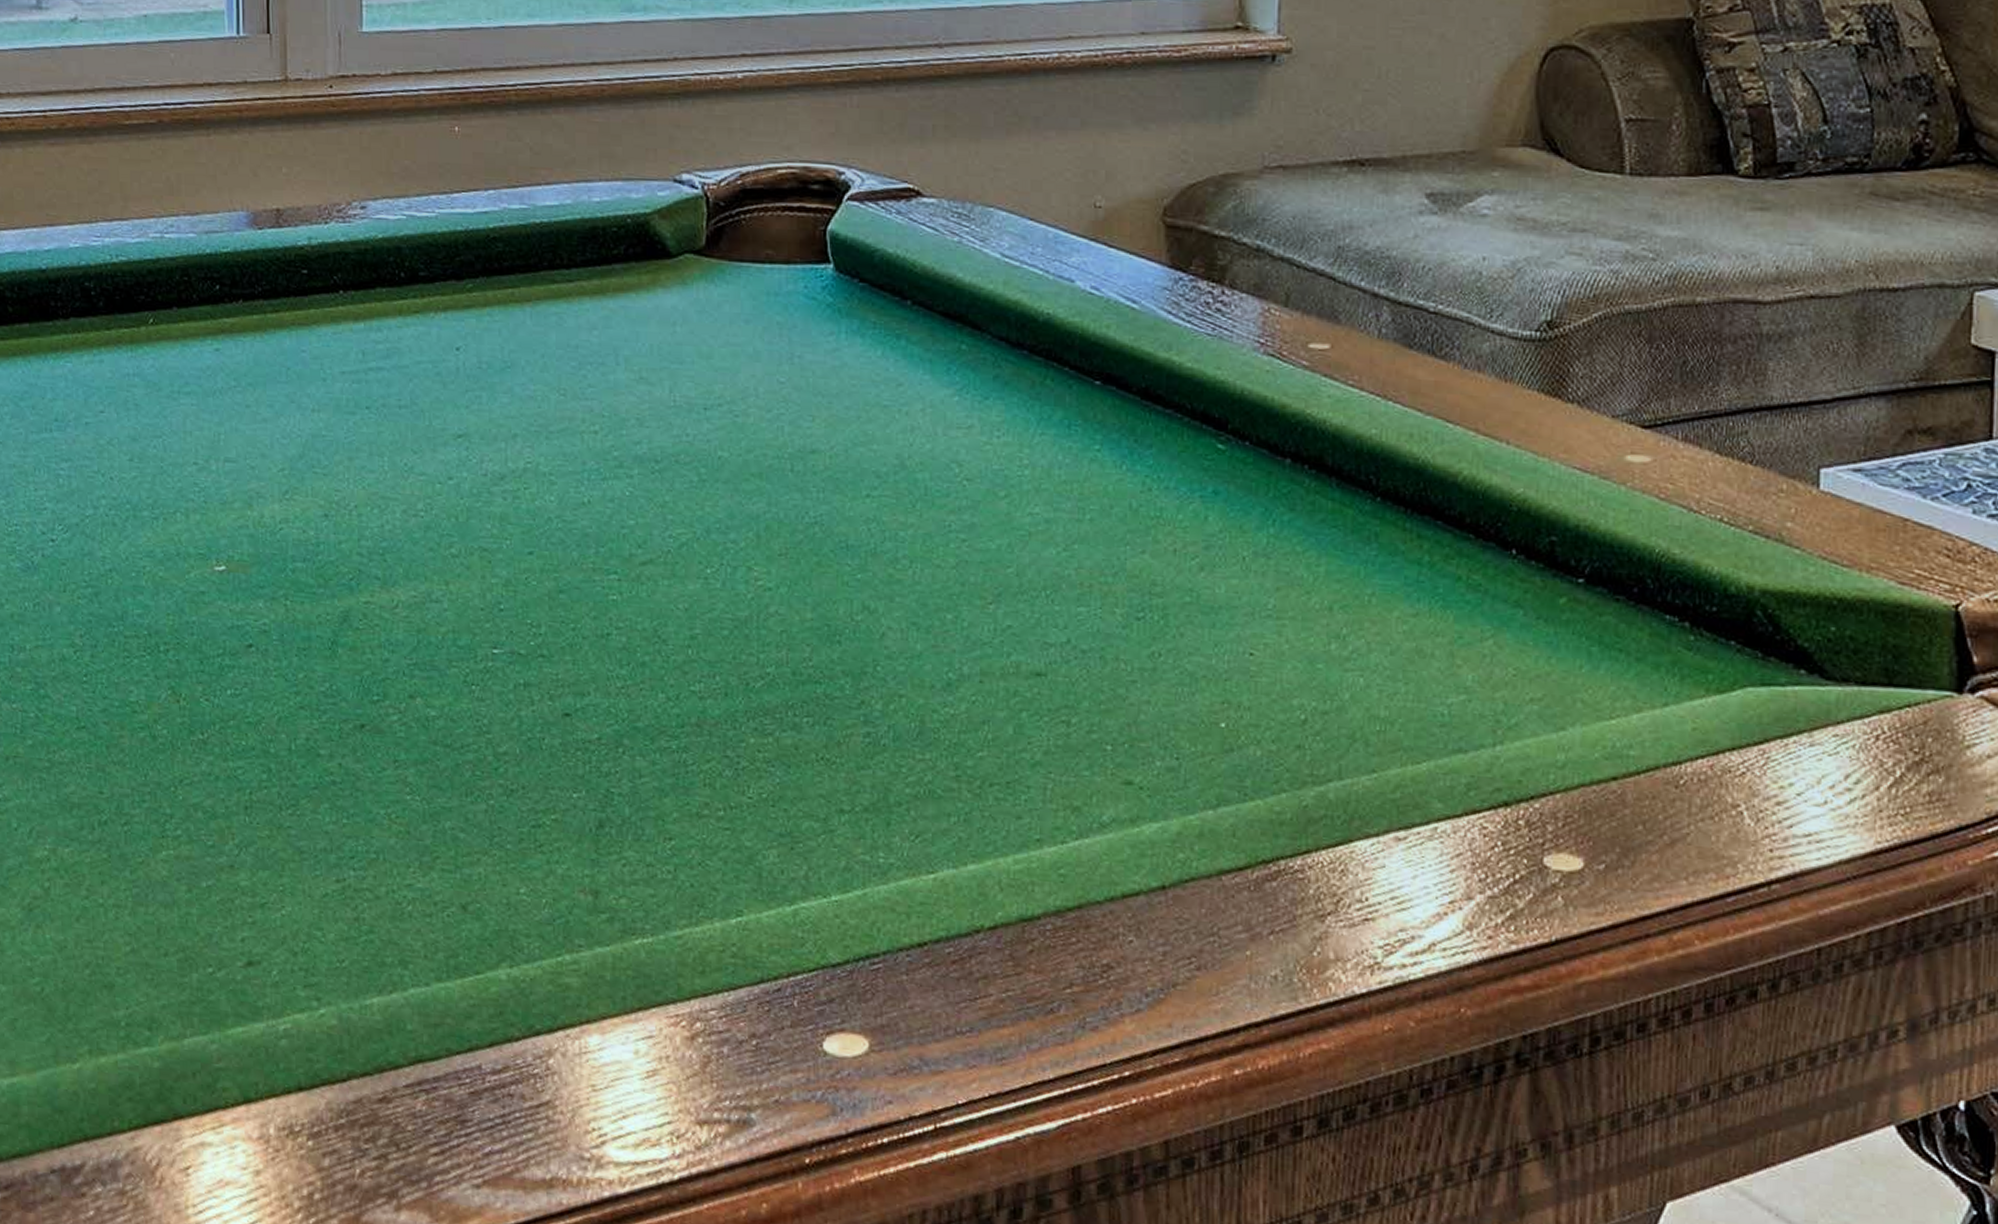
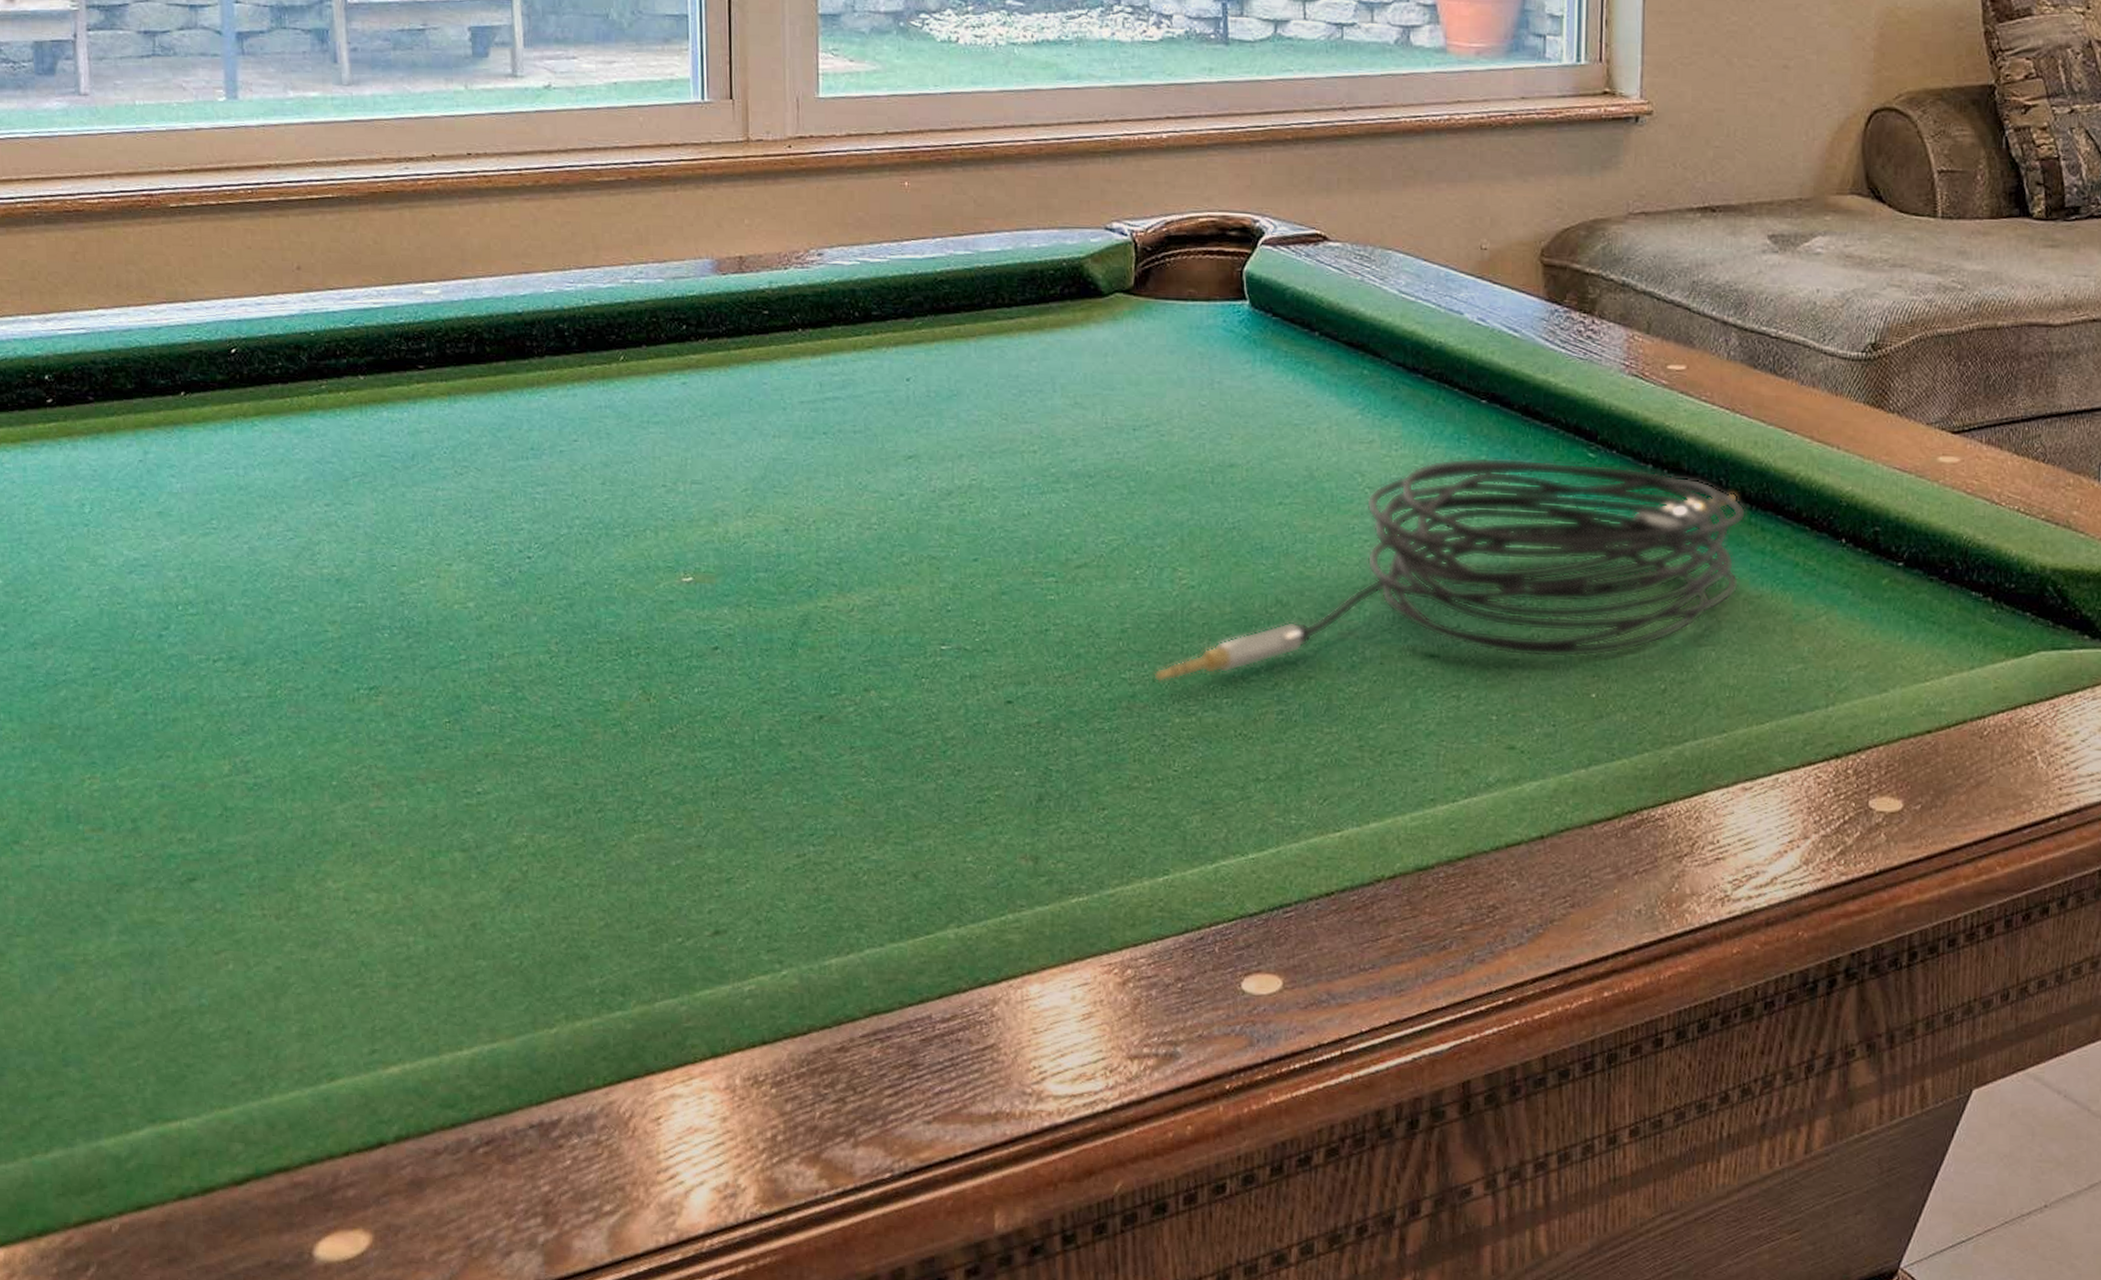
audio cable: none [726,446,1401,697] -> present [1154,457,1747,683]

